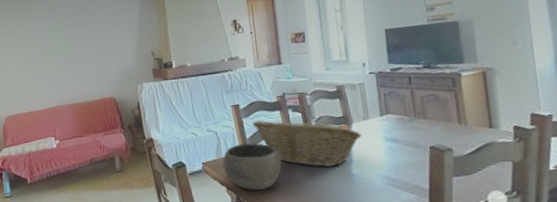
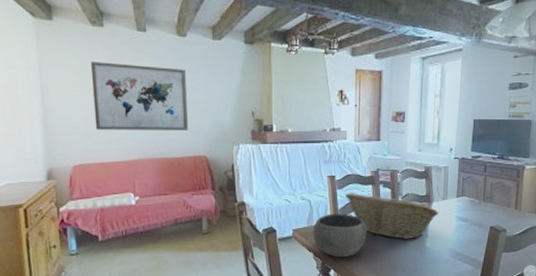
wall art: none [16,22,97,84] -> present [90,62,188,131]

